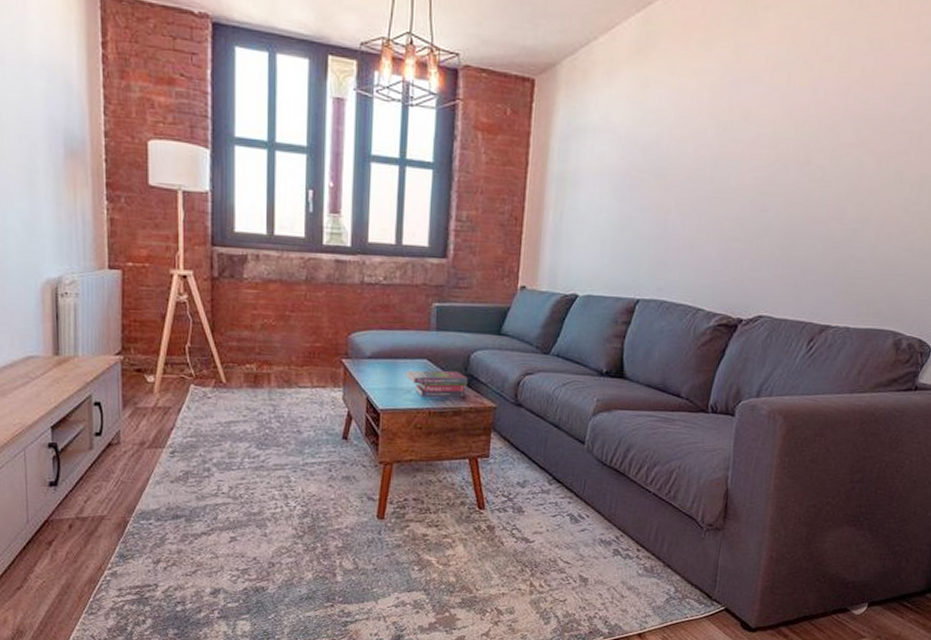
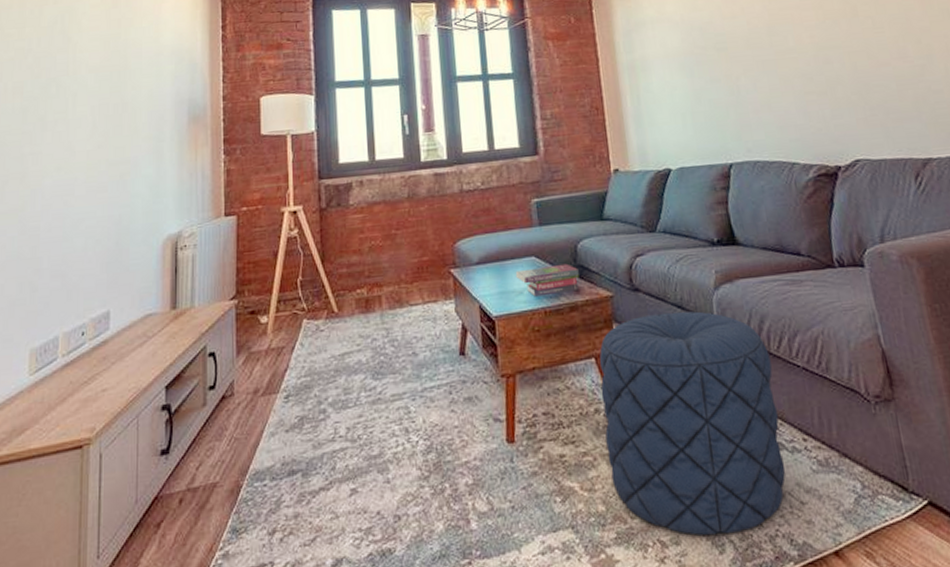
pouf: none [465,429,628,611] -> present [599,311,786,536]

